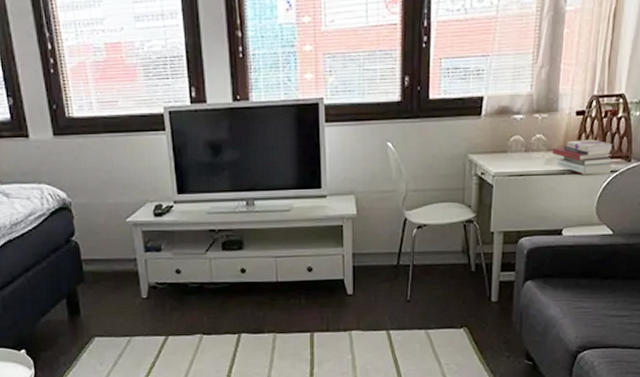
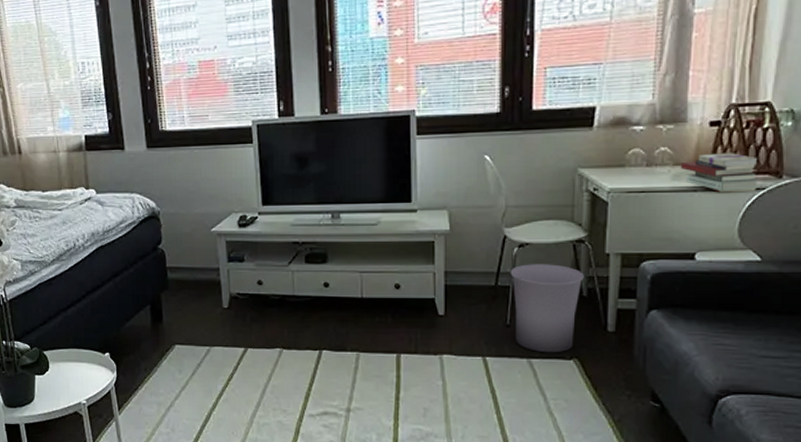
waste bin: none [410,243,472,324] -> present [510,264,584,353]

